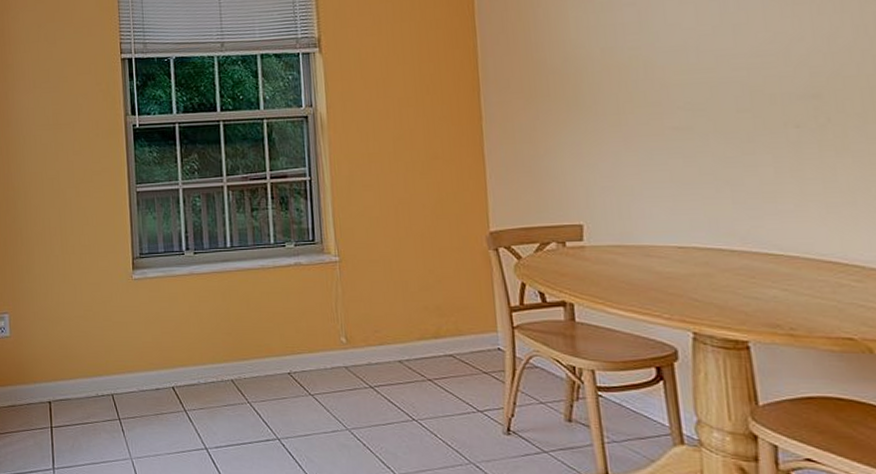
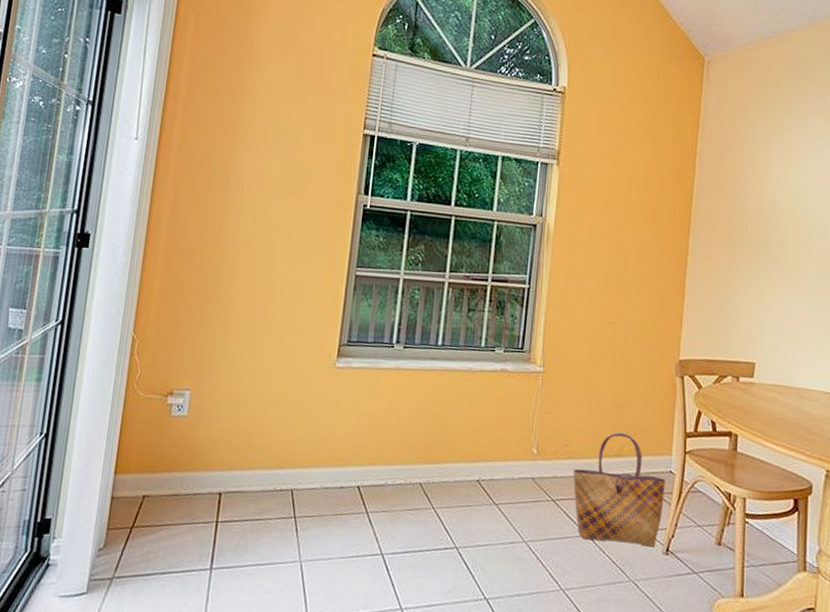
tote bag: none [388,313,497,428] -> present [573,432,665,548]

